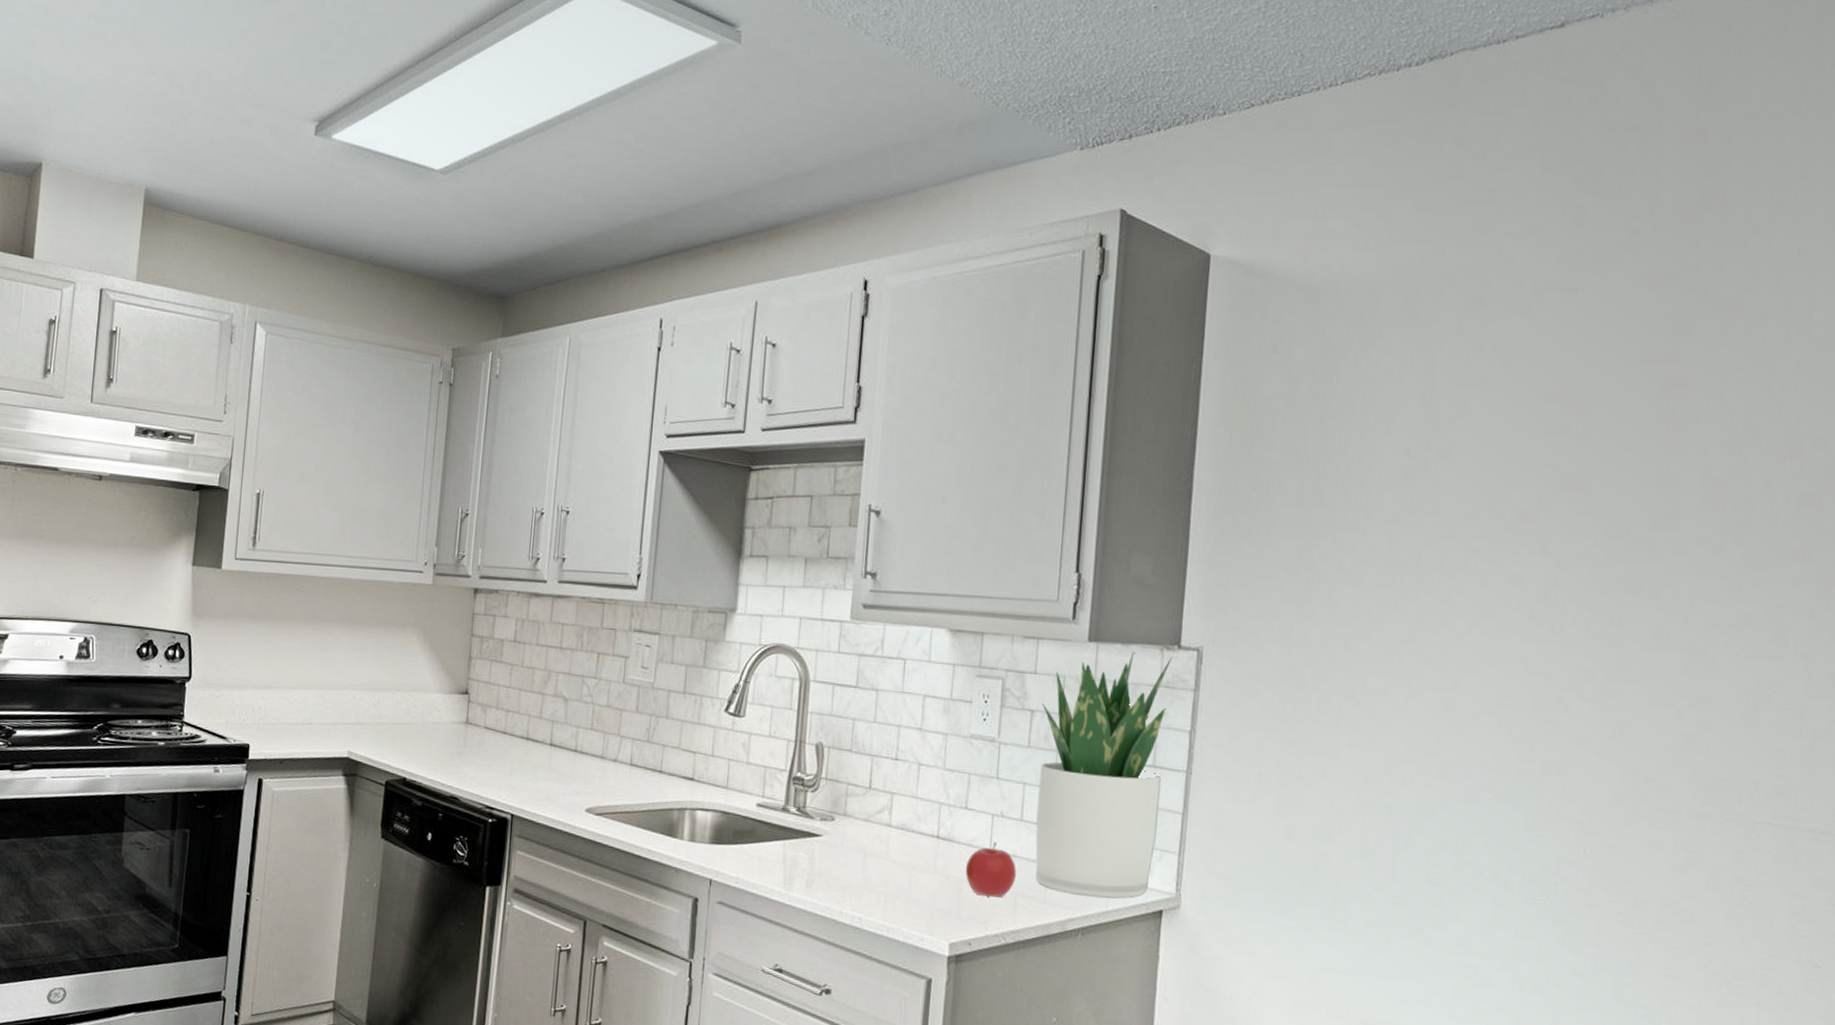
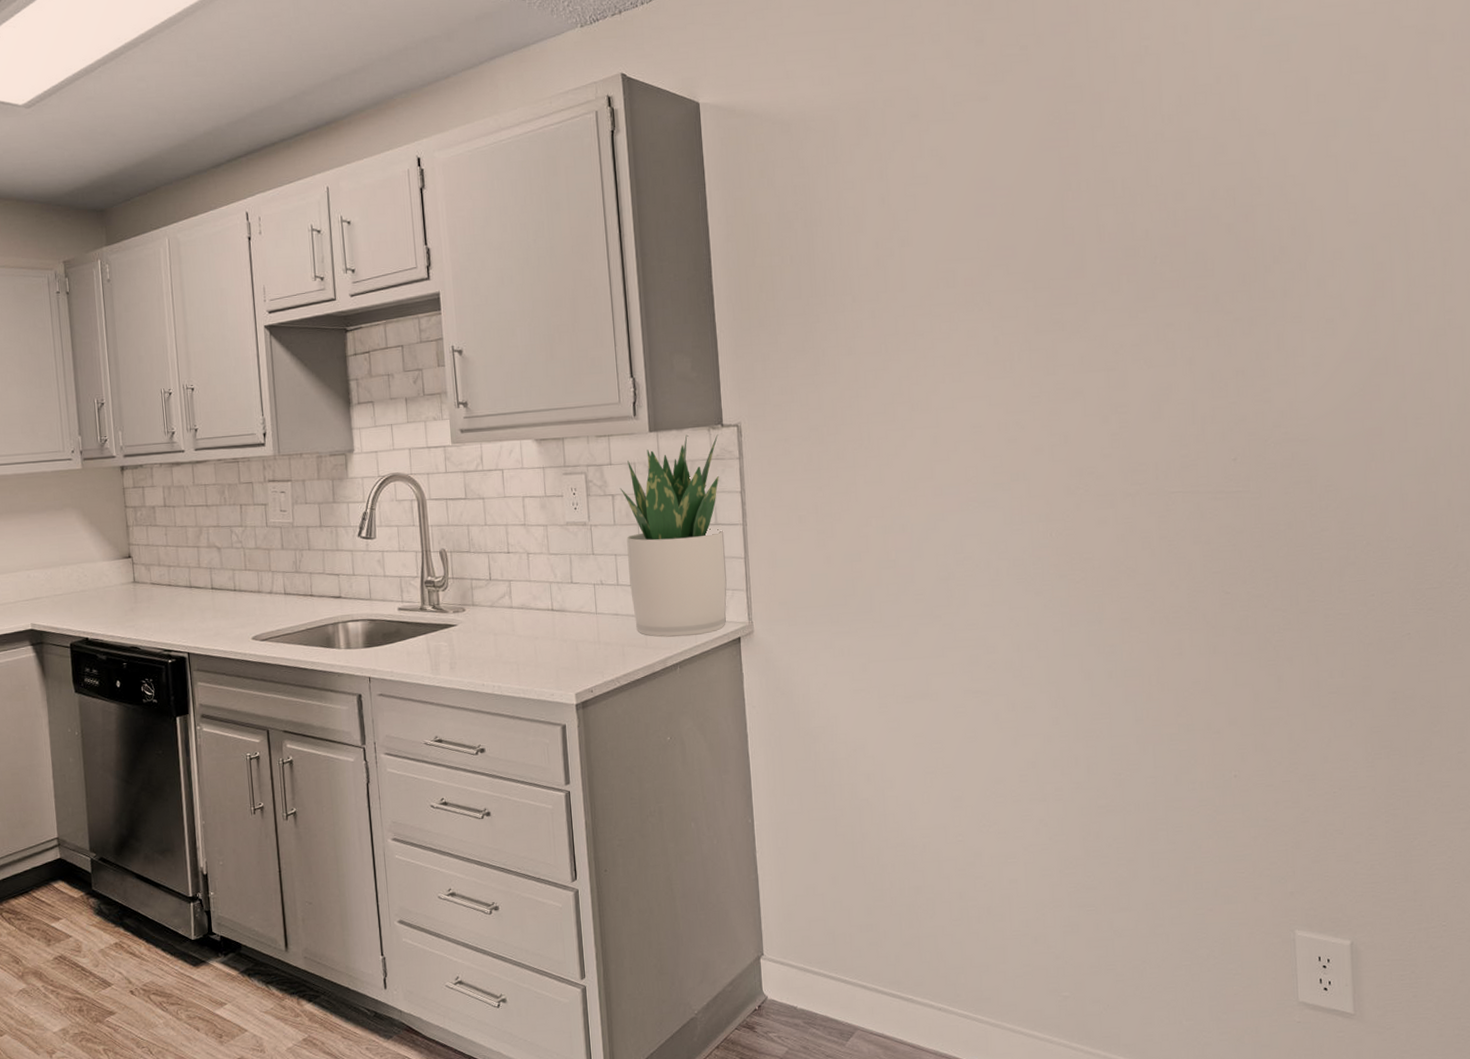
fruit: present [965,842,1016,898] -> none [578,606,621,651]

